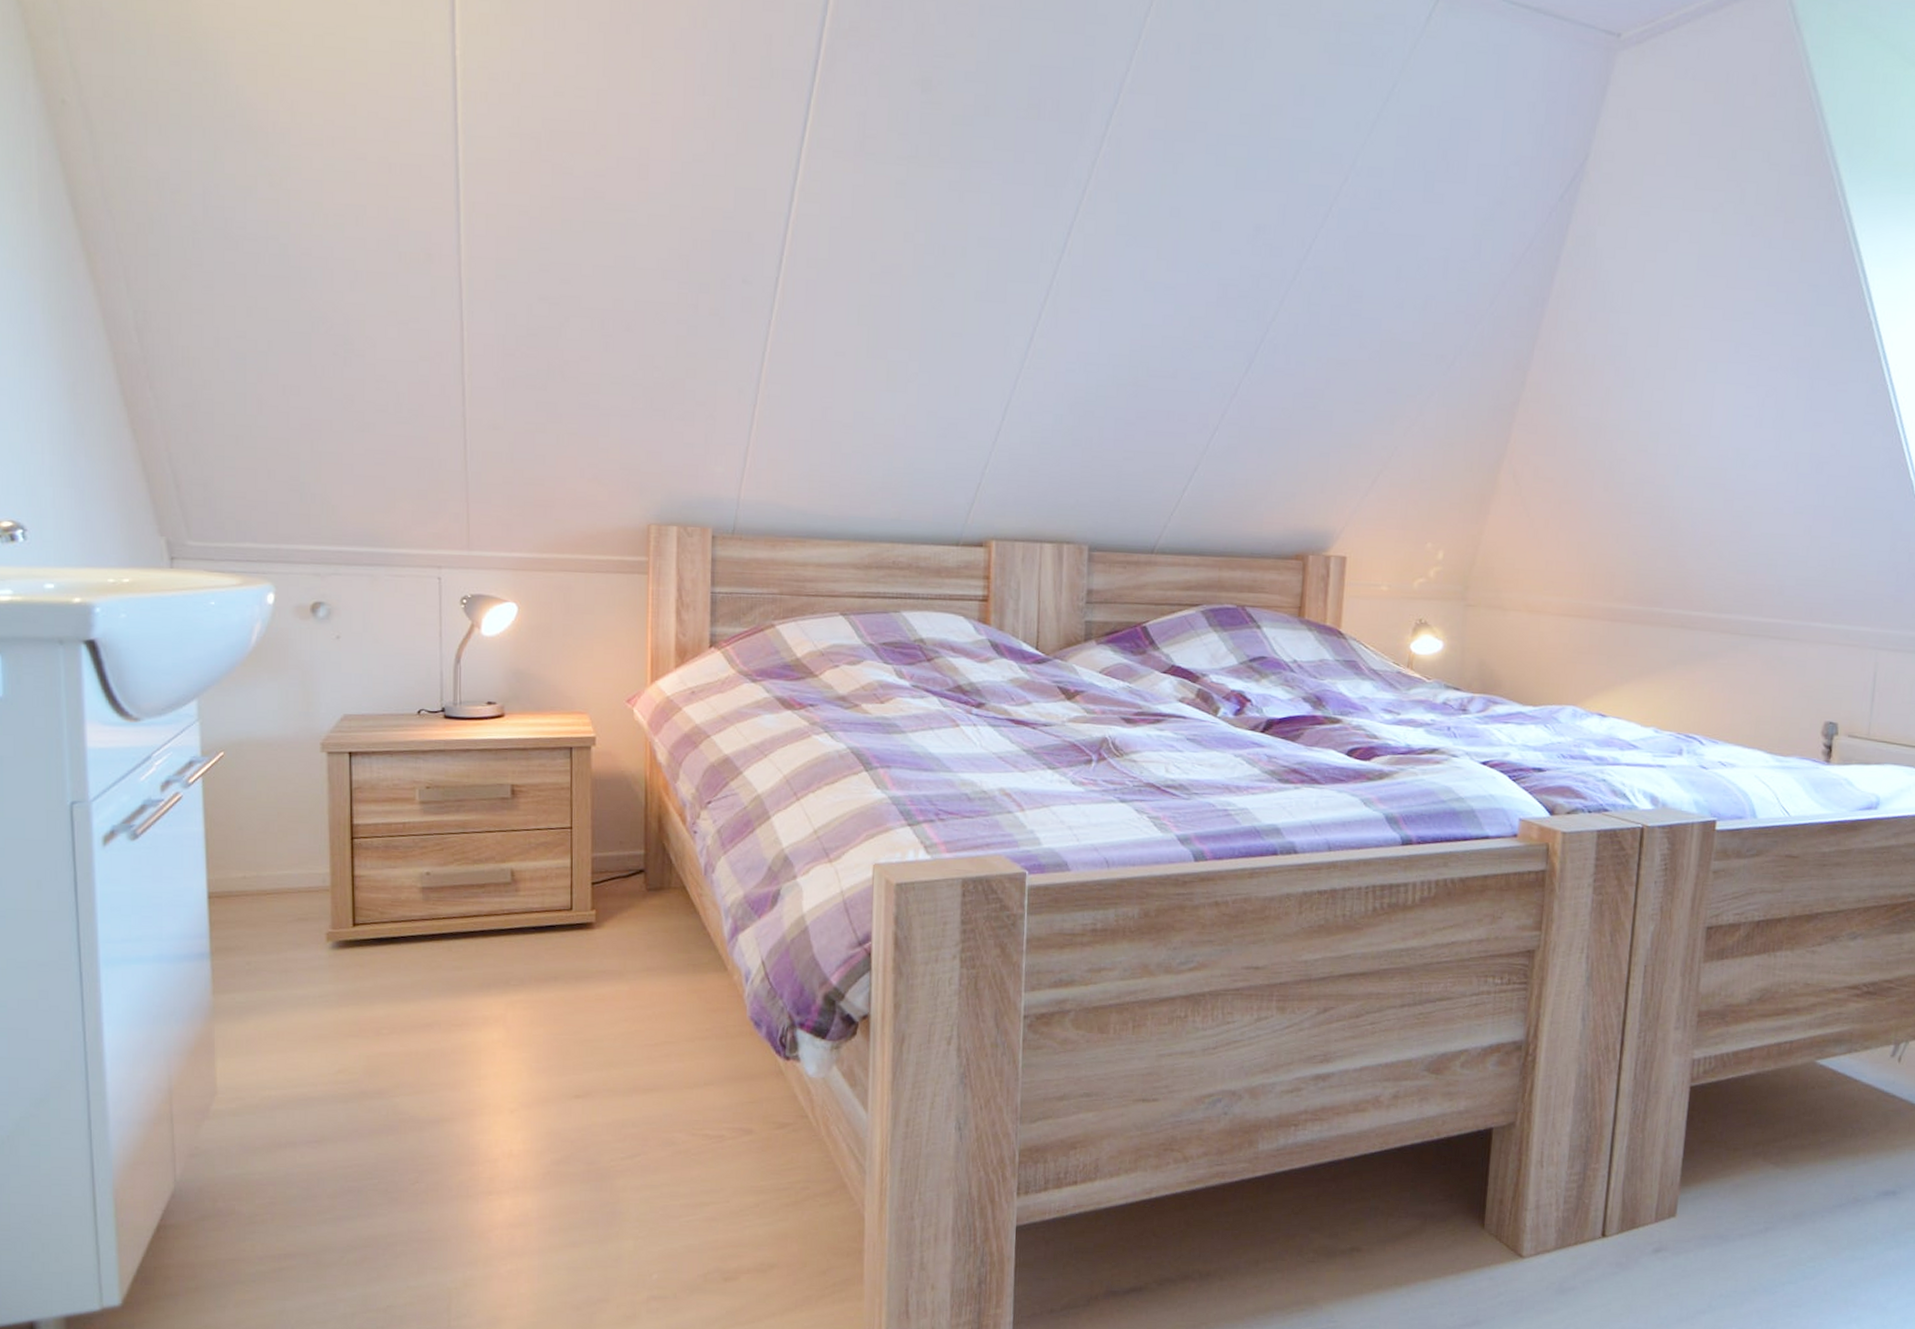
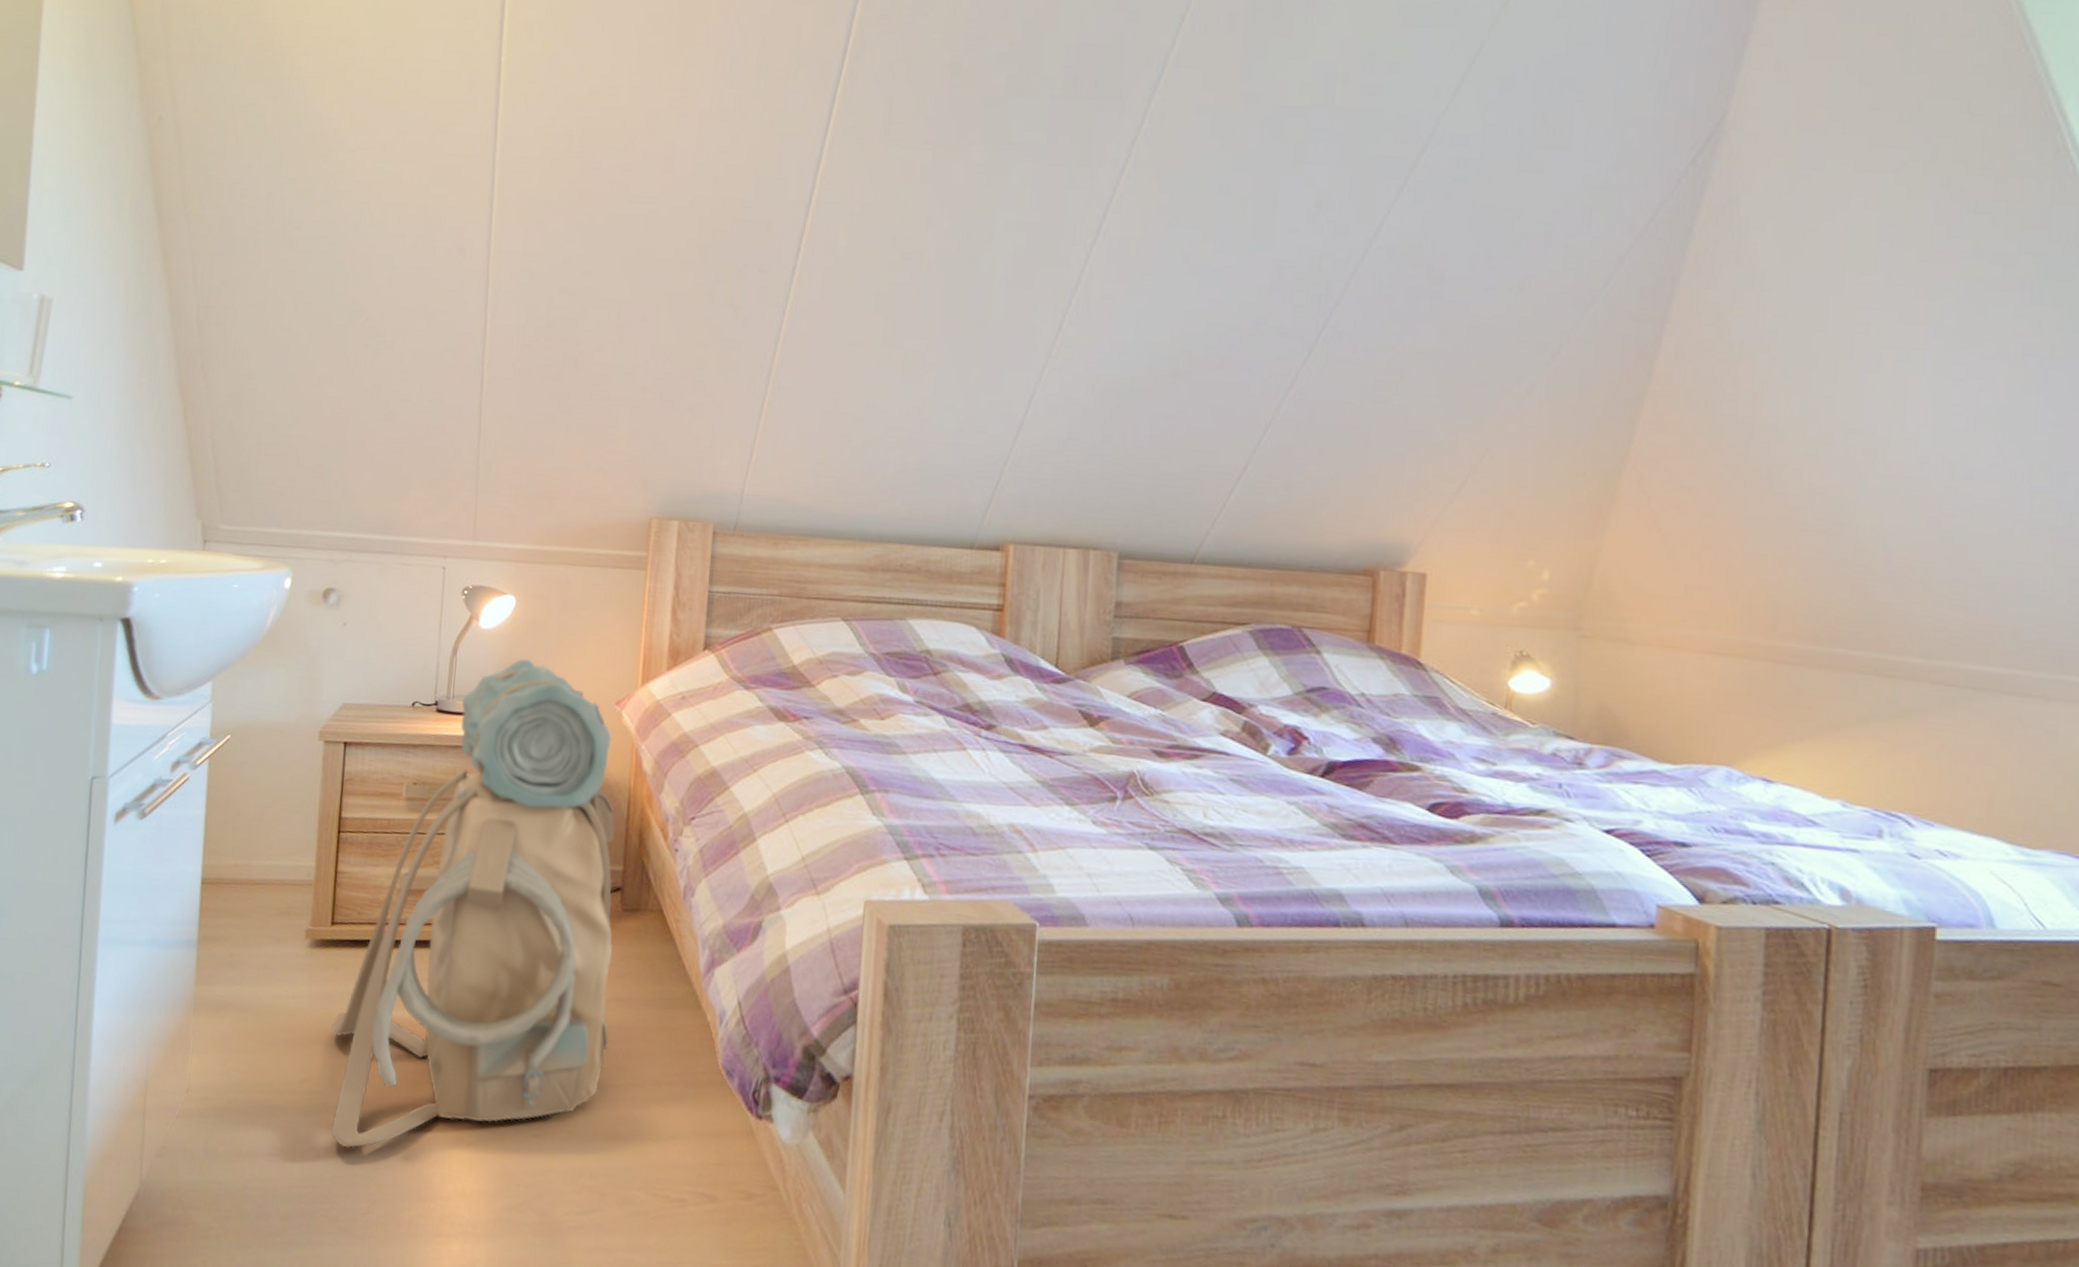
backpack: none [363,663,642,1128] -> present [331,658,615,1149]

